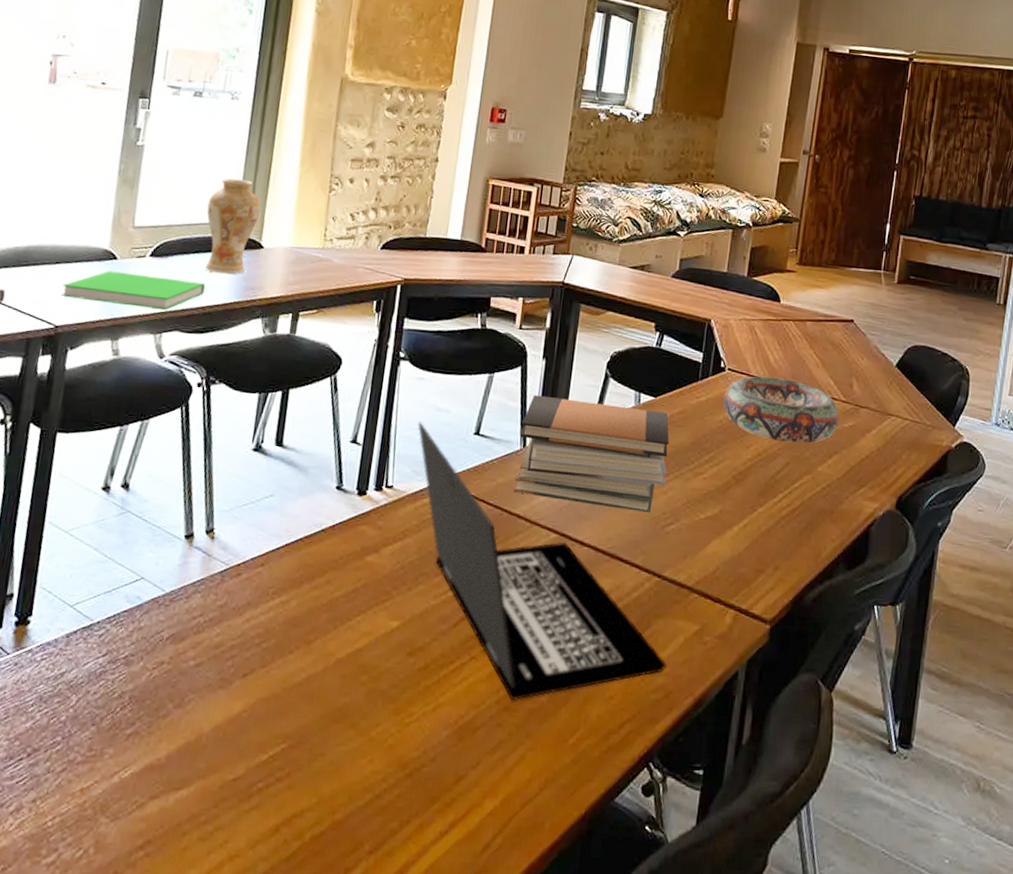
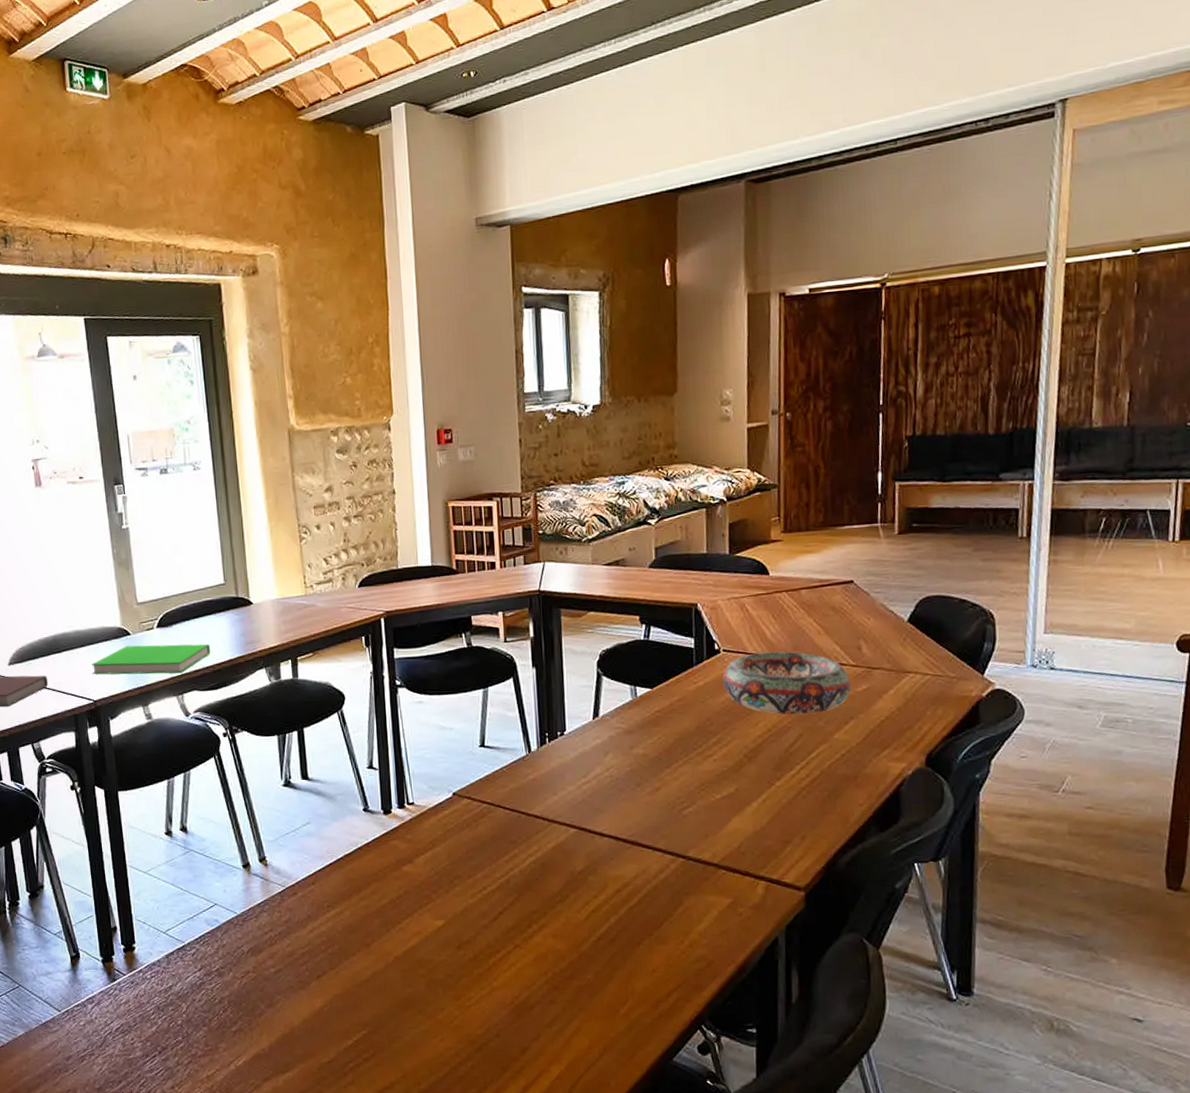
vase: present [205,178,261,275] -> none [195,543,243,634]
laptop: present [417,422,667,700] -> none [425,742,704,979]
book stack: present [513,395,670,513] -> none [523,701,676,800]

